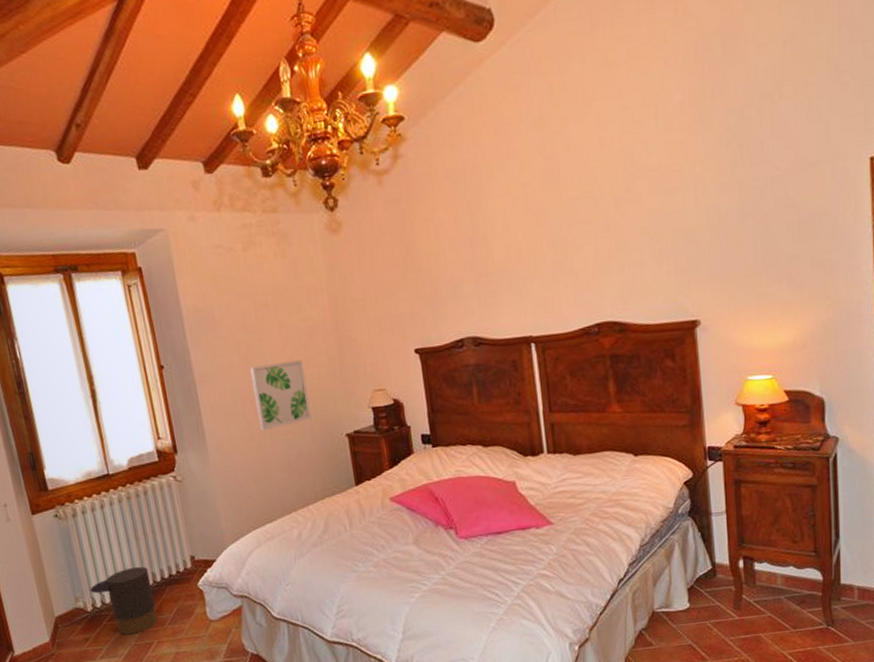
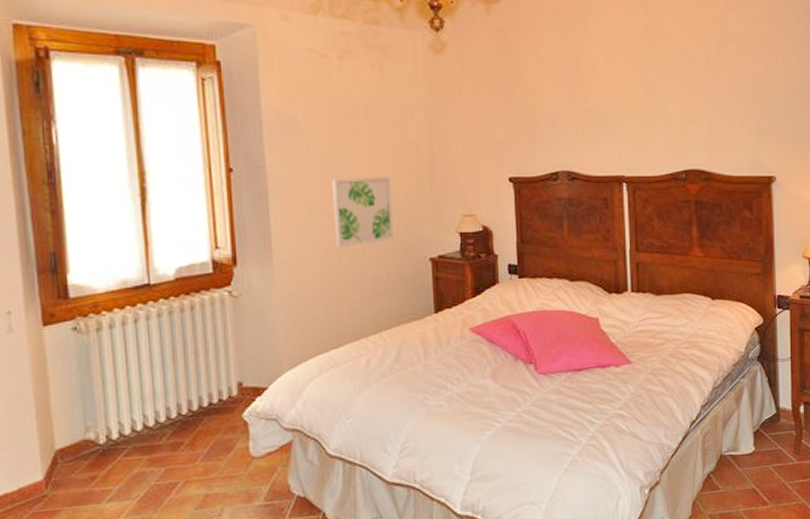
trash can: present [90,566,157,635] -> none [106,392,187,473]

